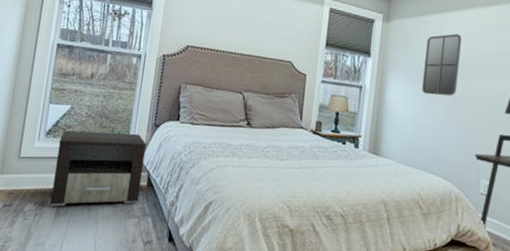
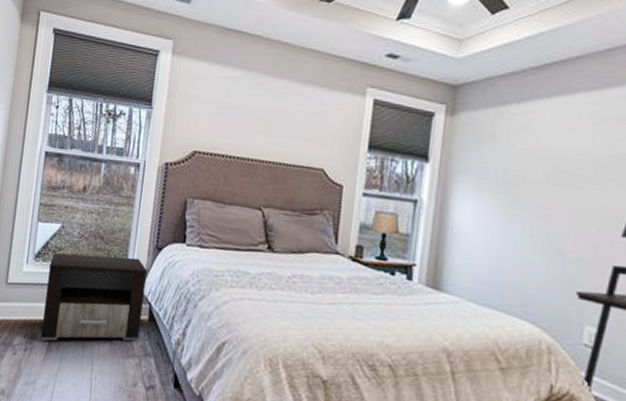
home mirror: present [422,33,462,96] -> none [500,128,558,213]

